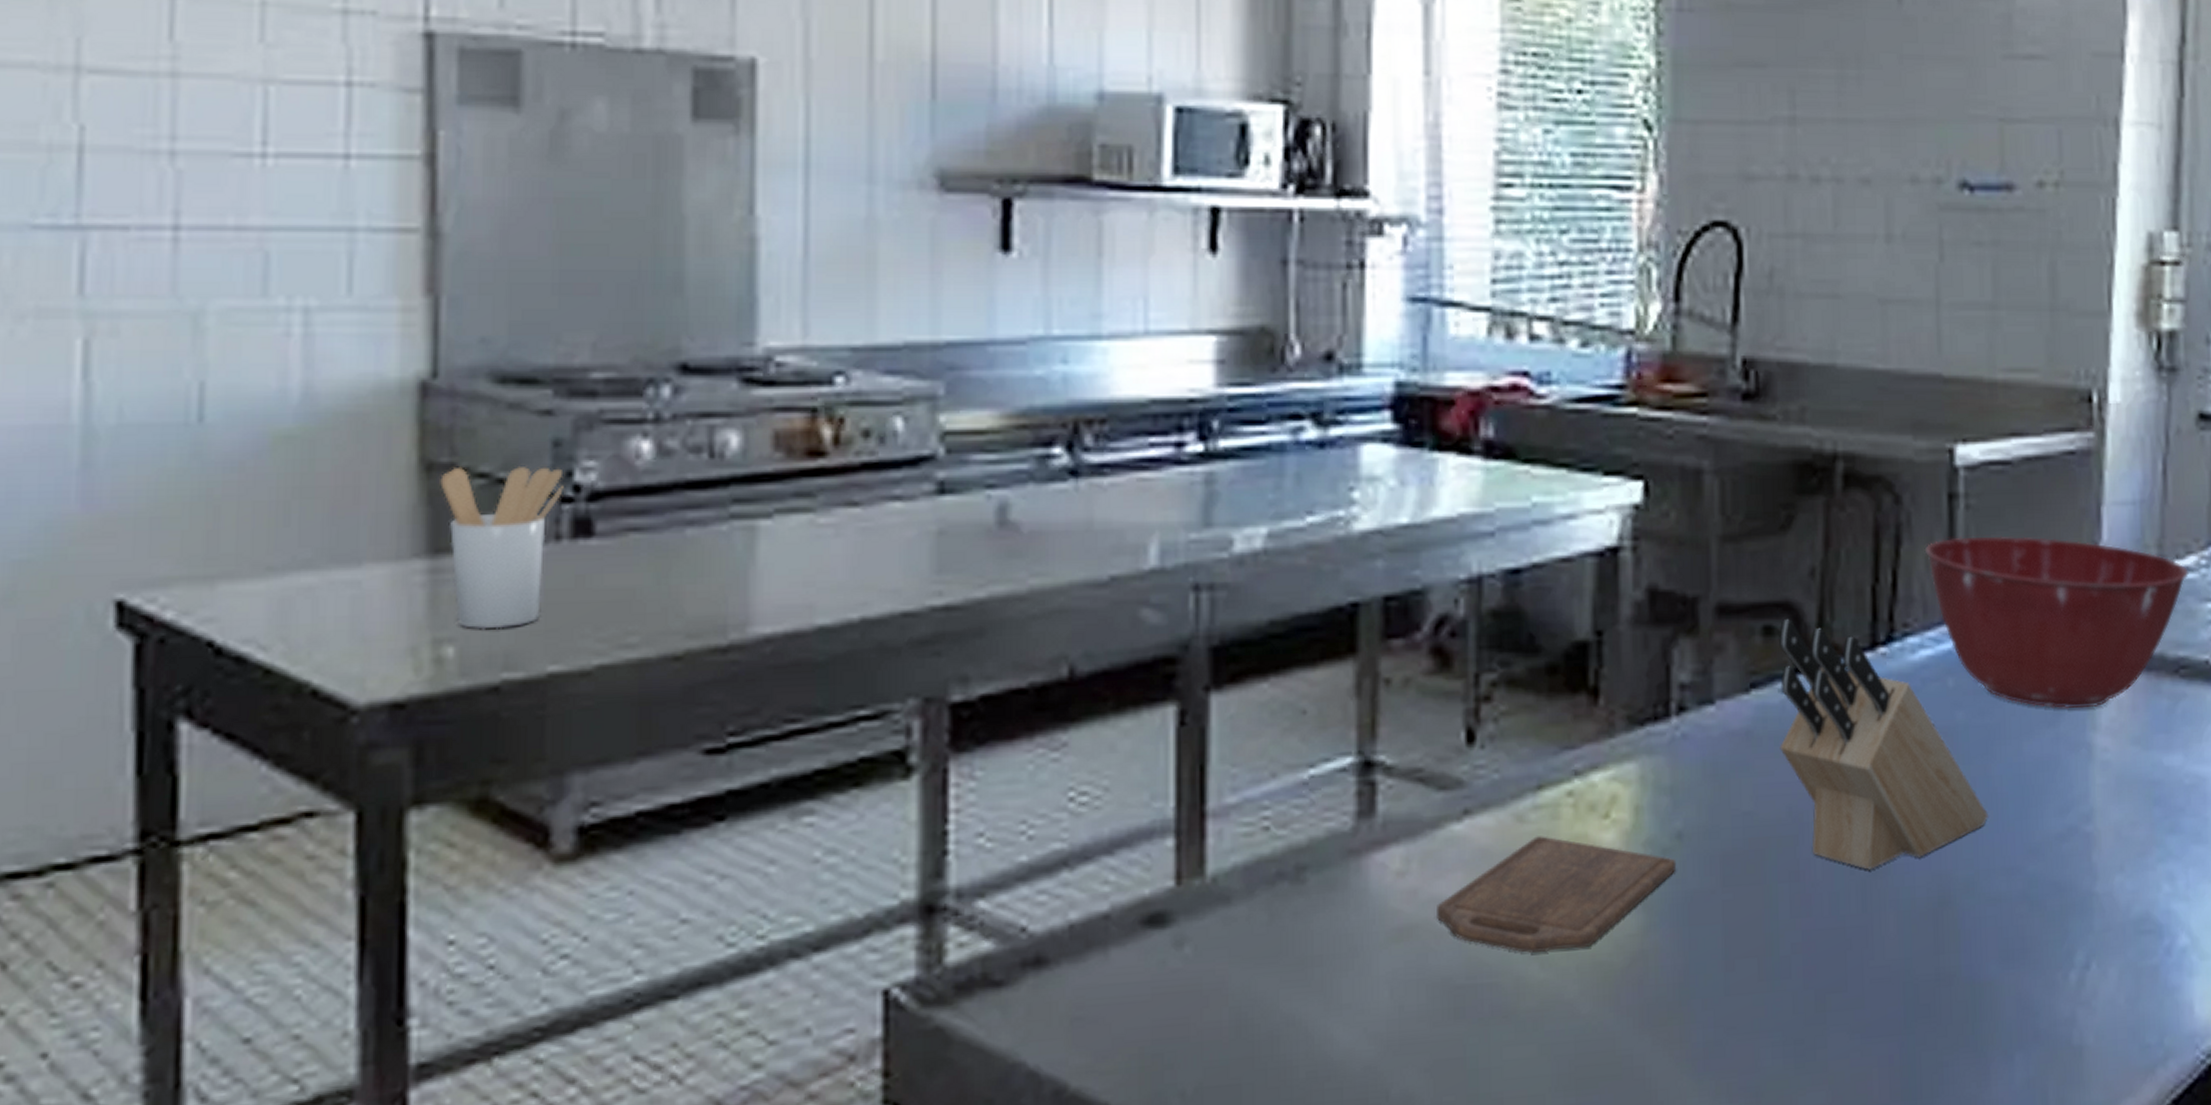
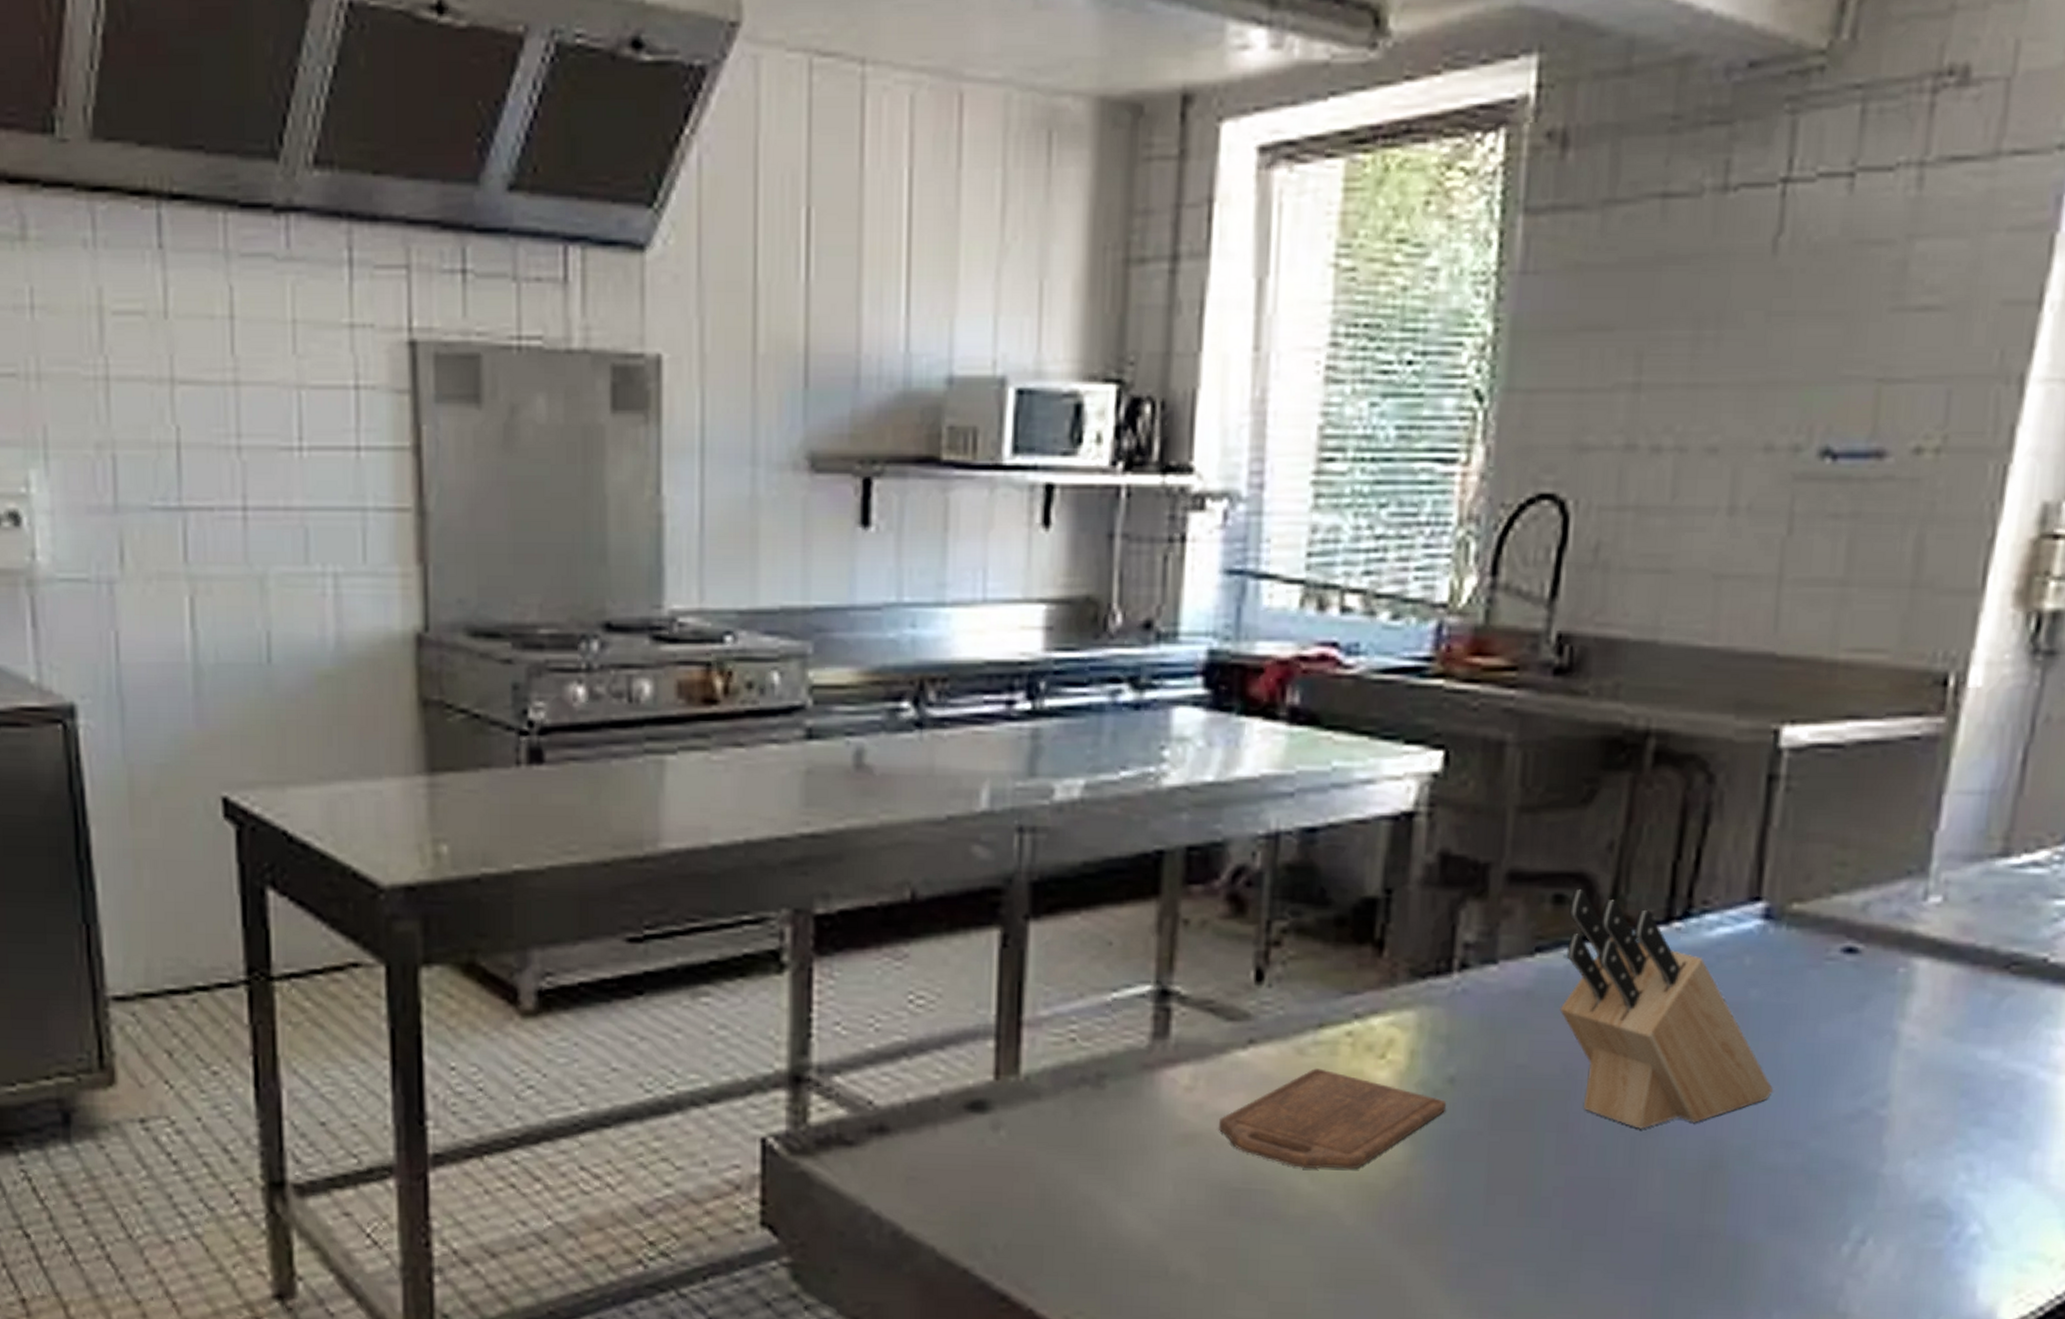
utensil holder: present [440,466,564,630] -> none [433,703,521,834]
mixing bowl: present [1924,536,2189,709] -> none [1734,819,2038,996]

